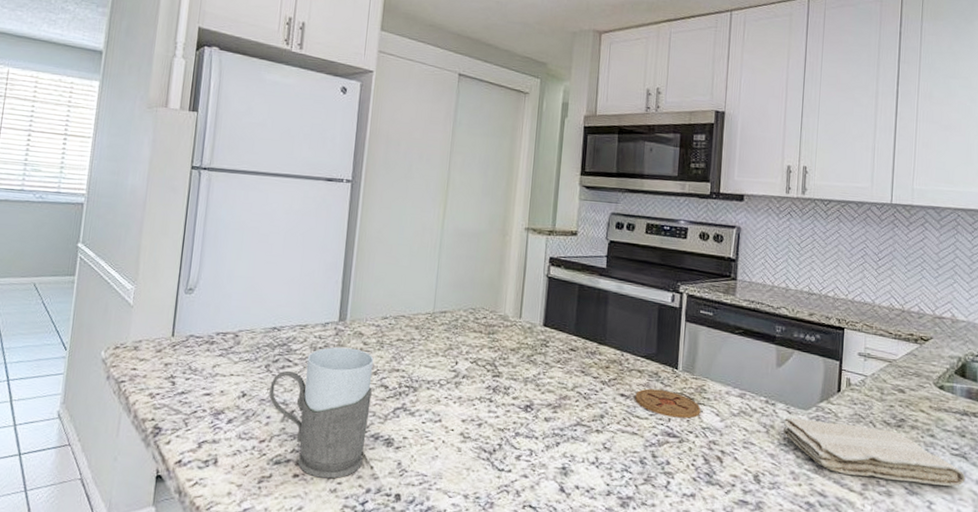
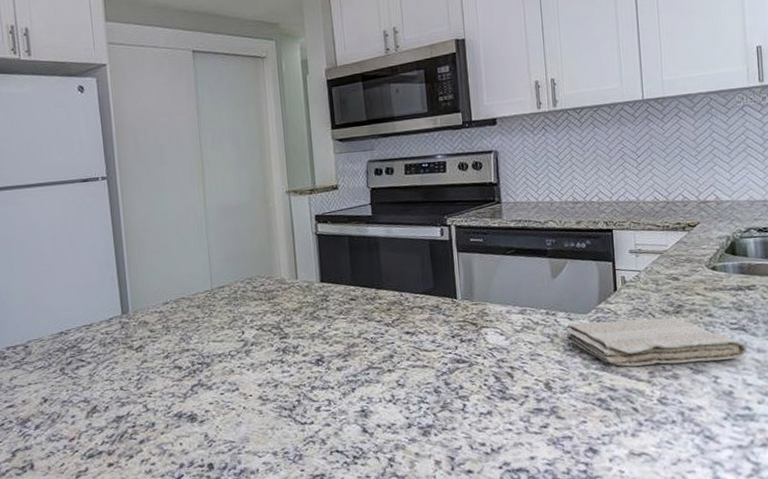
mug: present [269,347,374,479] -> none [68,337,172,463]
coaster: present [635,388,701,419] -> none [420,320,485,345]

